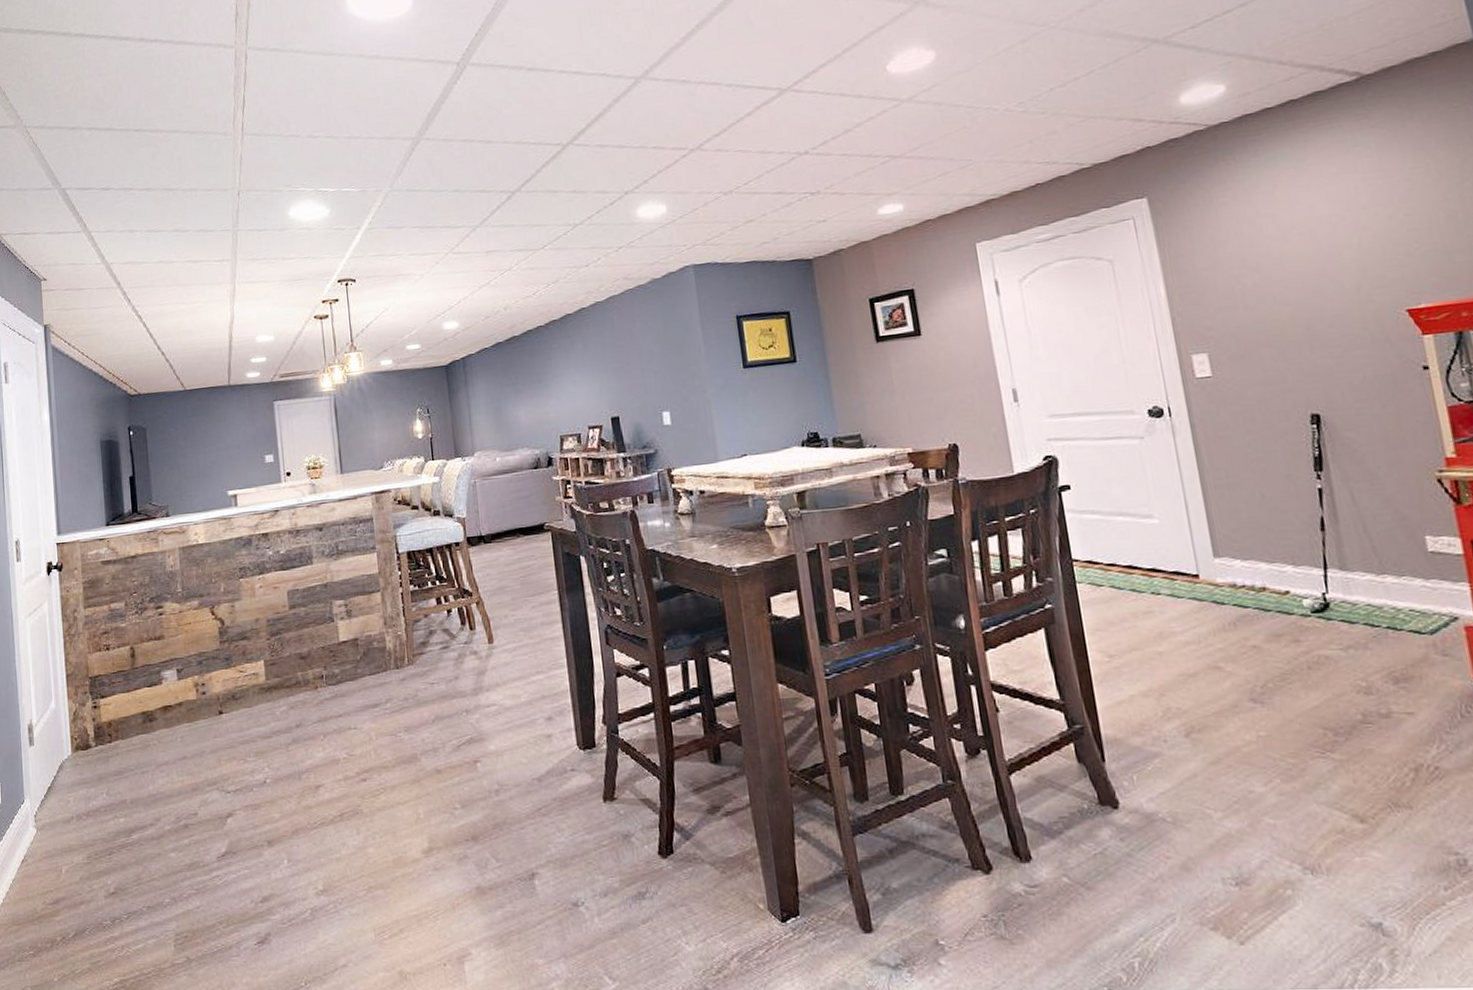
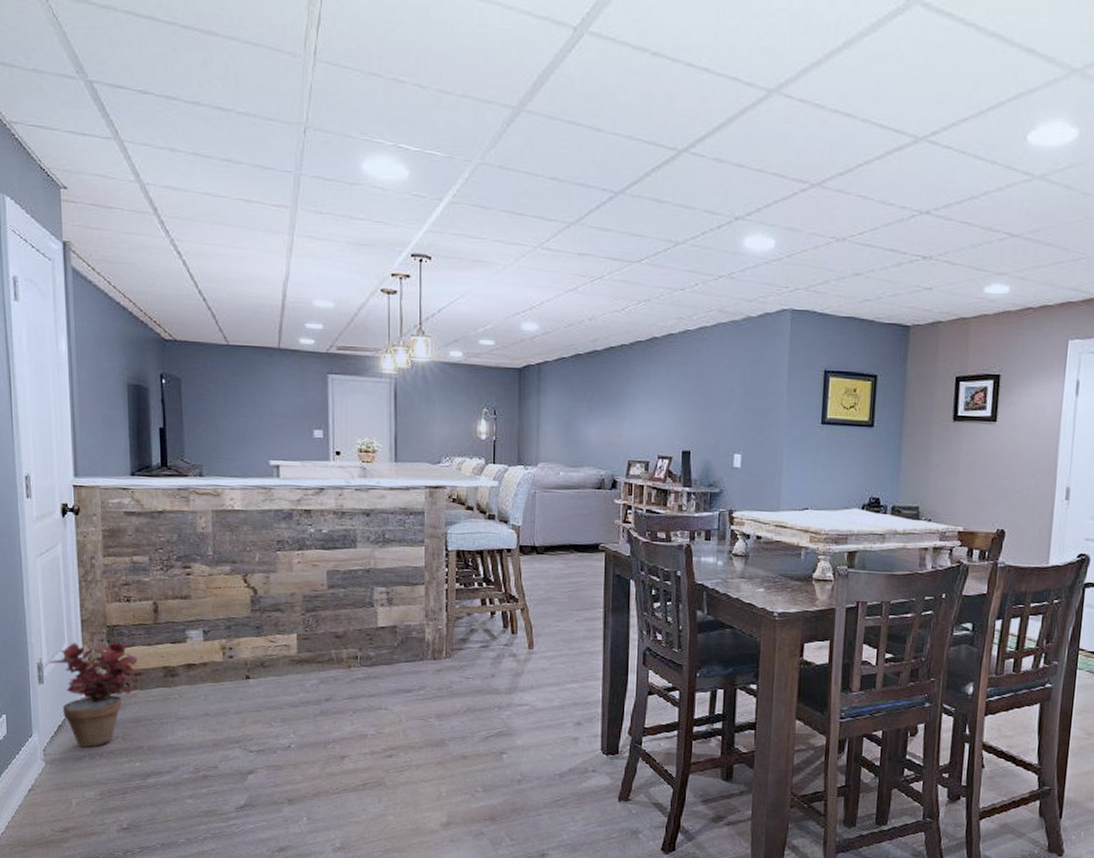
potted plant: none [38,690,124,809] -> present [48,641,143,748]

